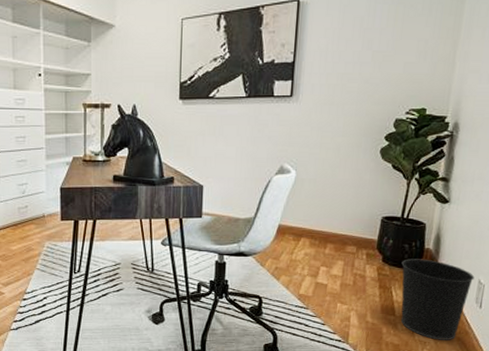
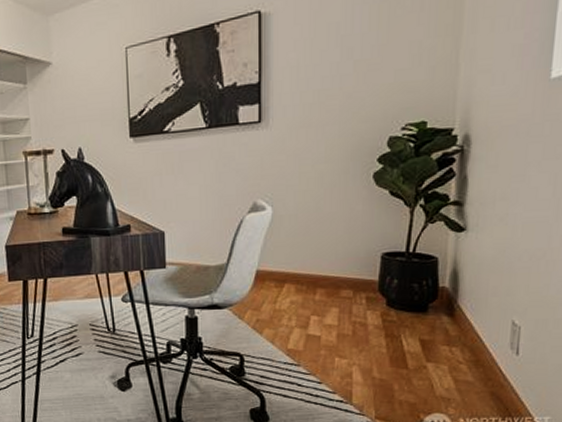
wastebasket: present [401,258,475,340] -> none [411,299,507,396]

